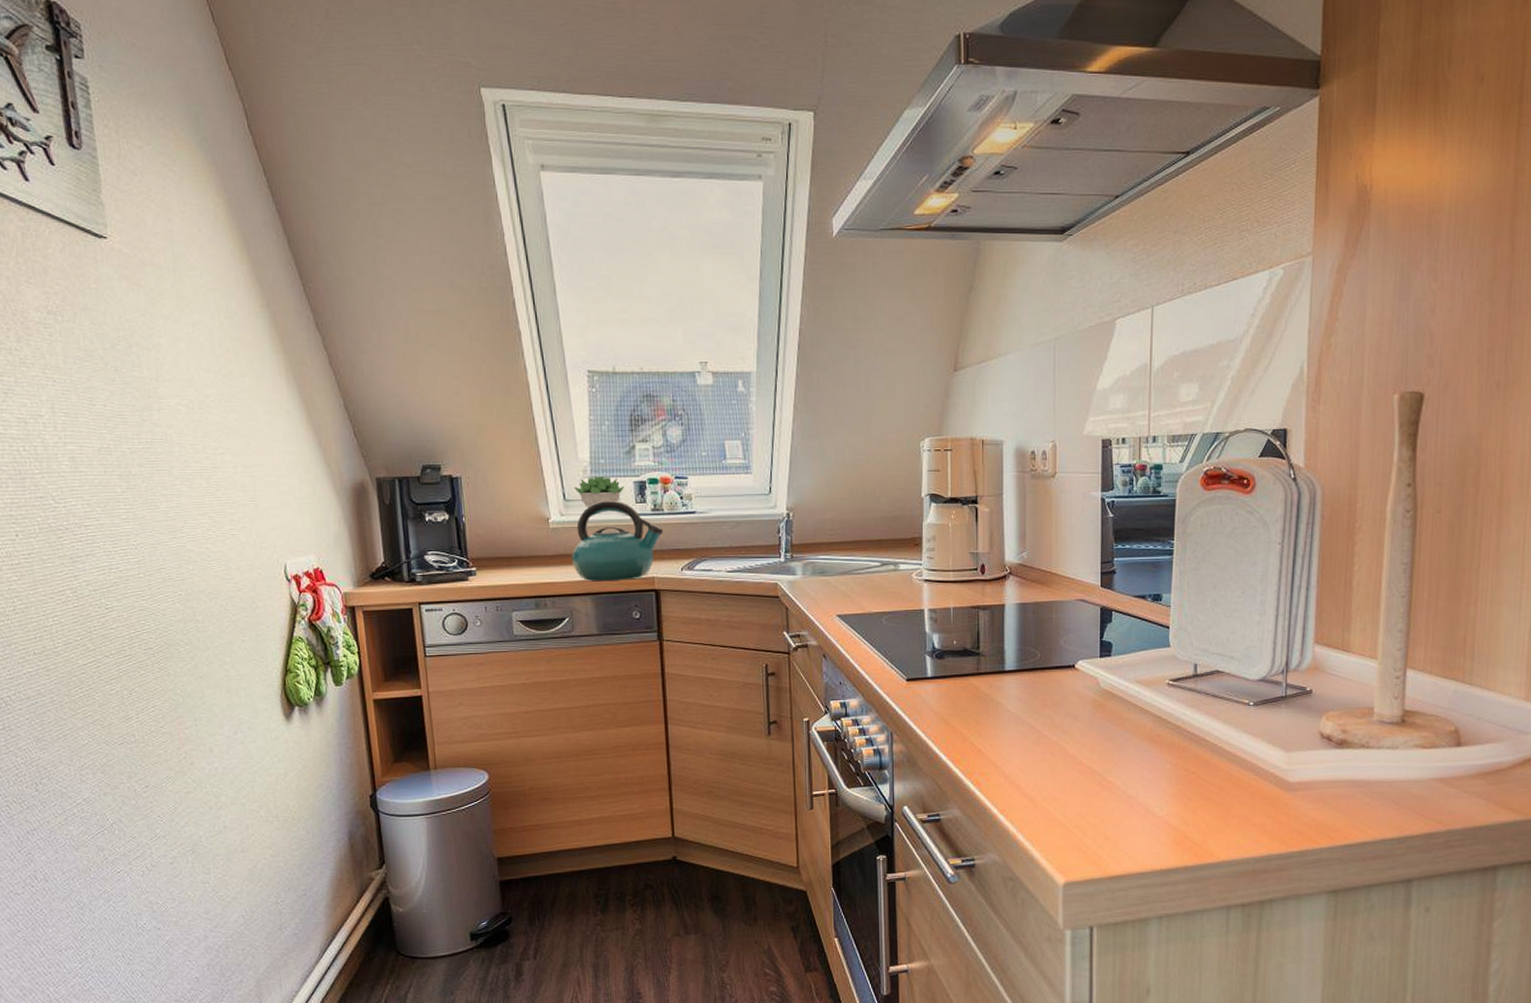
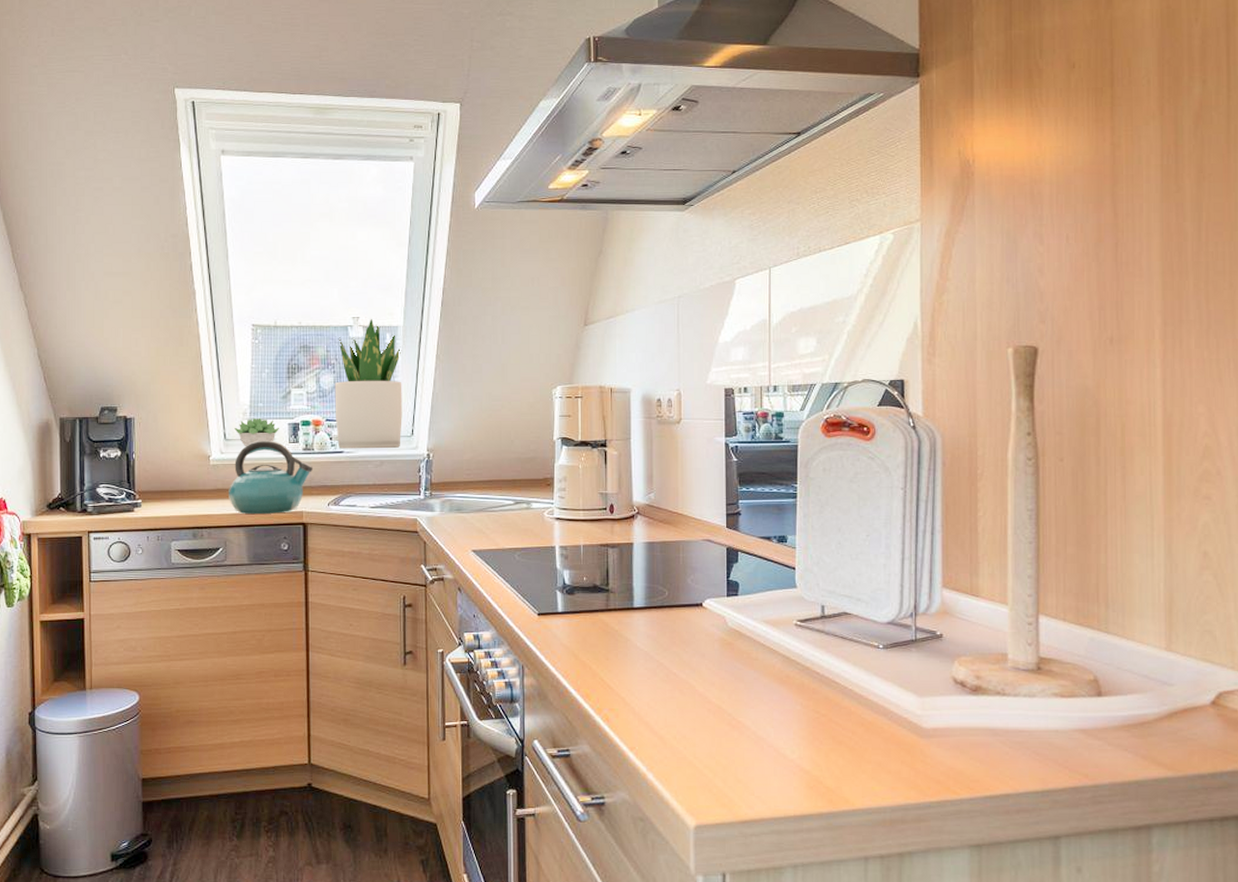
planter: none [683,364,759,509] -> present [335,319,402,449]

